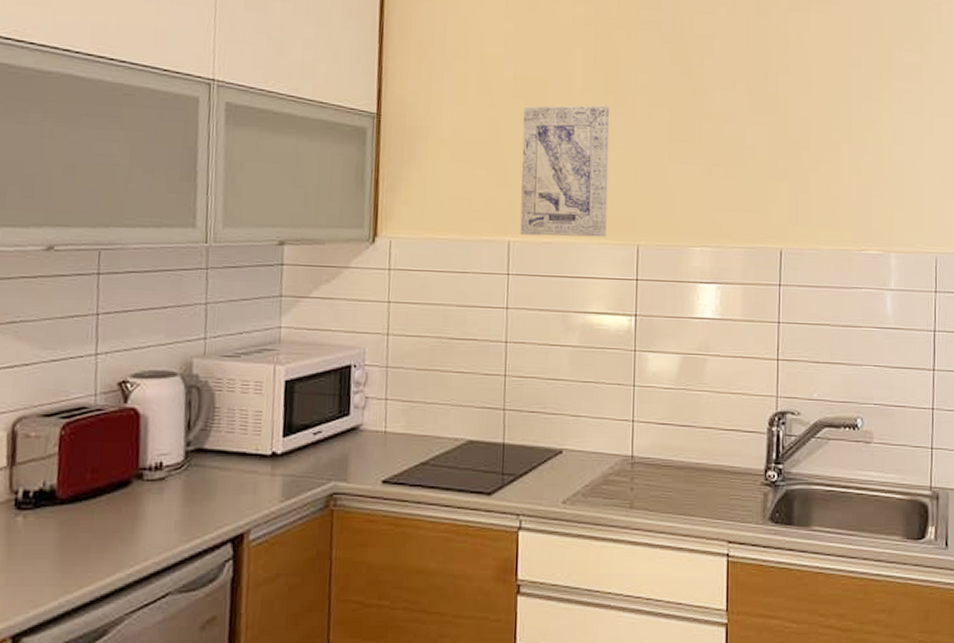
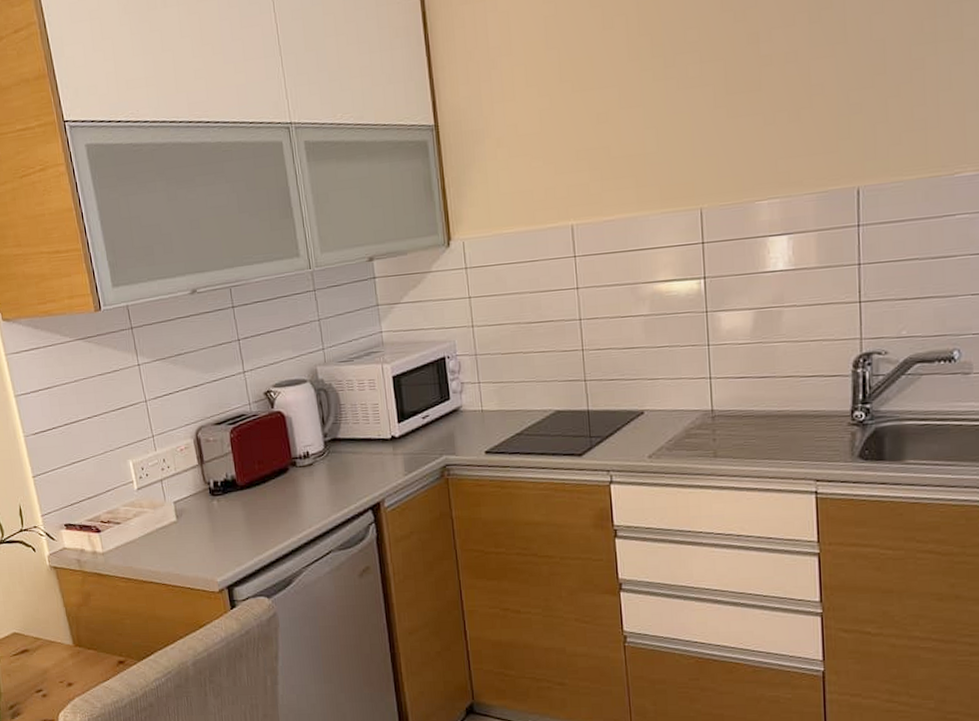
wall art: present [520,105,610,238] -> none [572,71,668,217]

